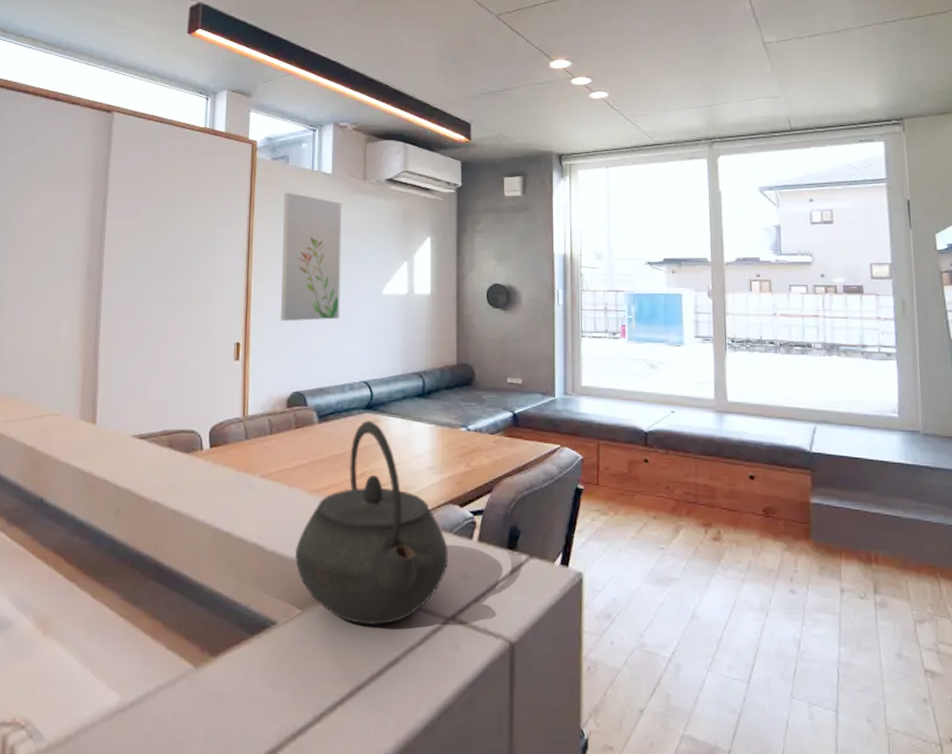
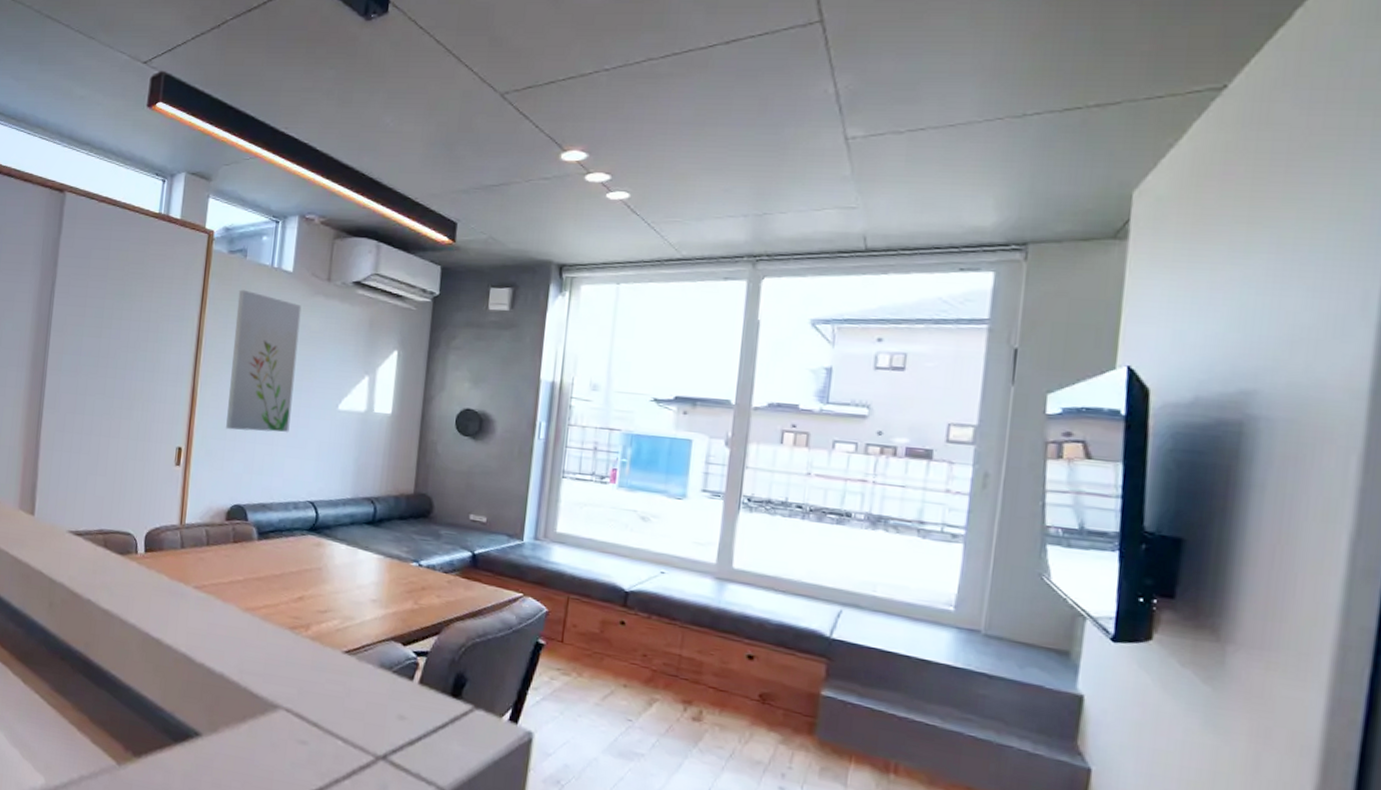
kettle: present [294,420,448,626] -> none [223,543,386,753]

